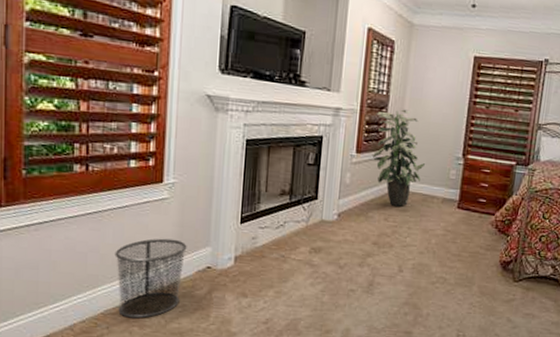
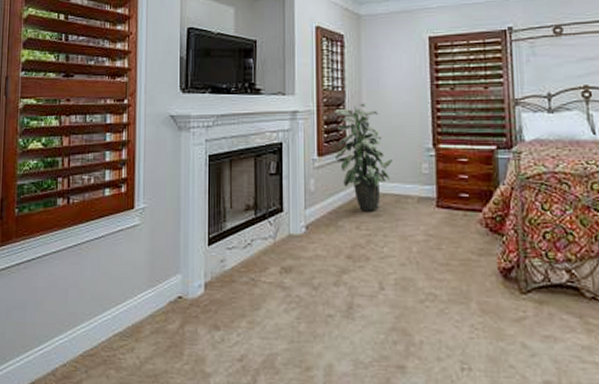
waste bin: present [115,238,187,319] -> none [92,268,158,360]

